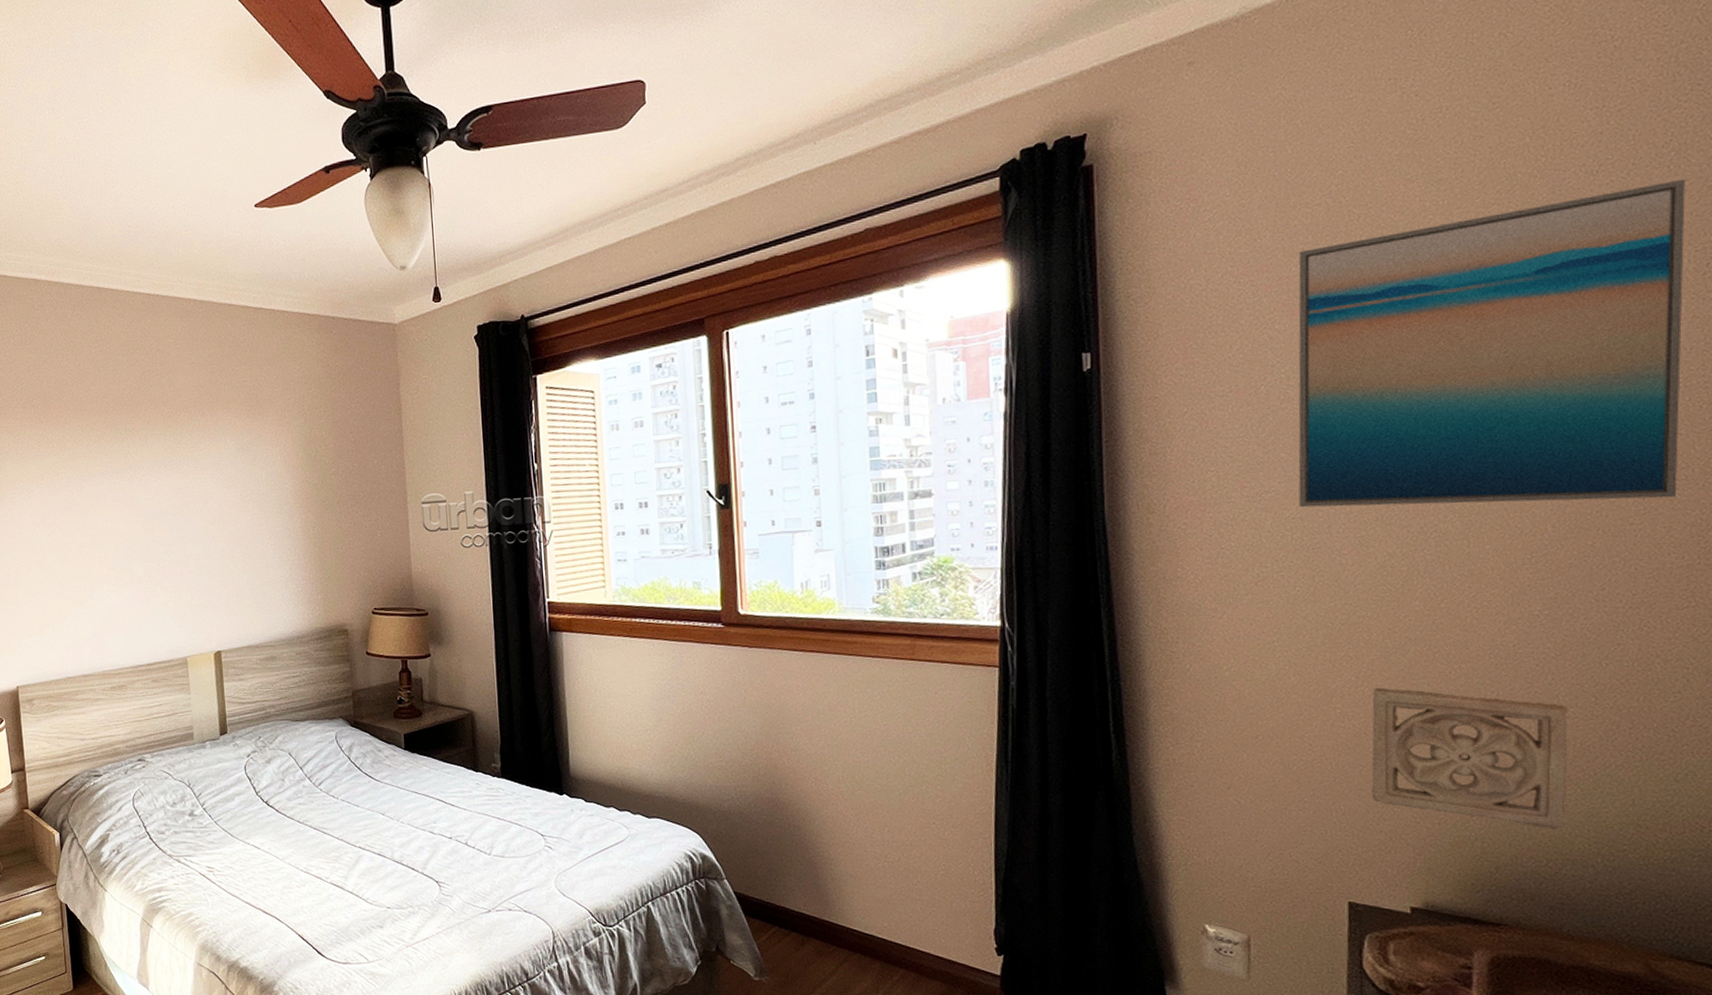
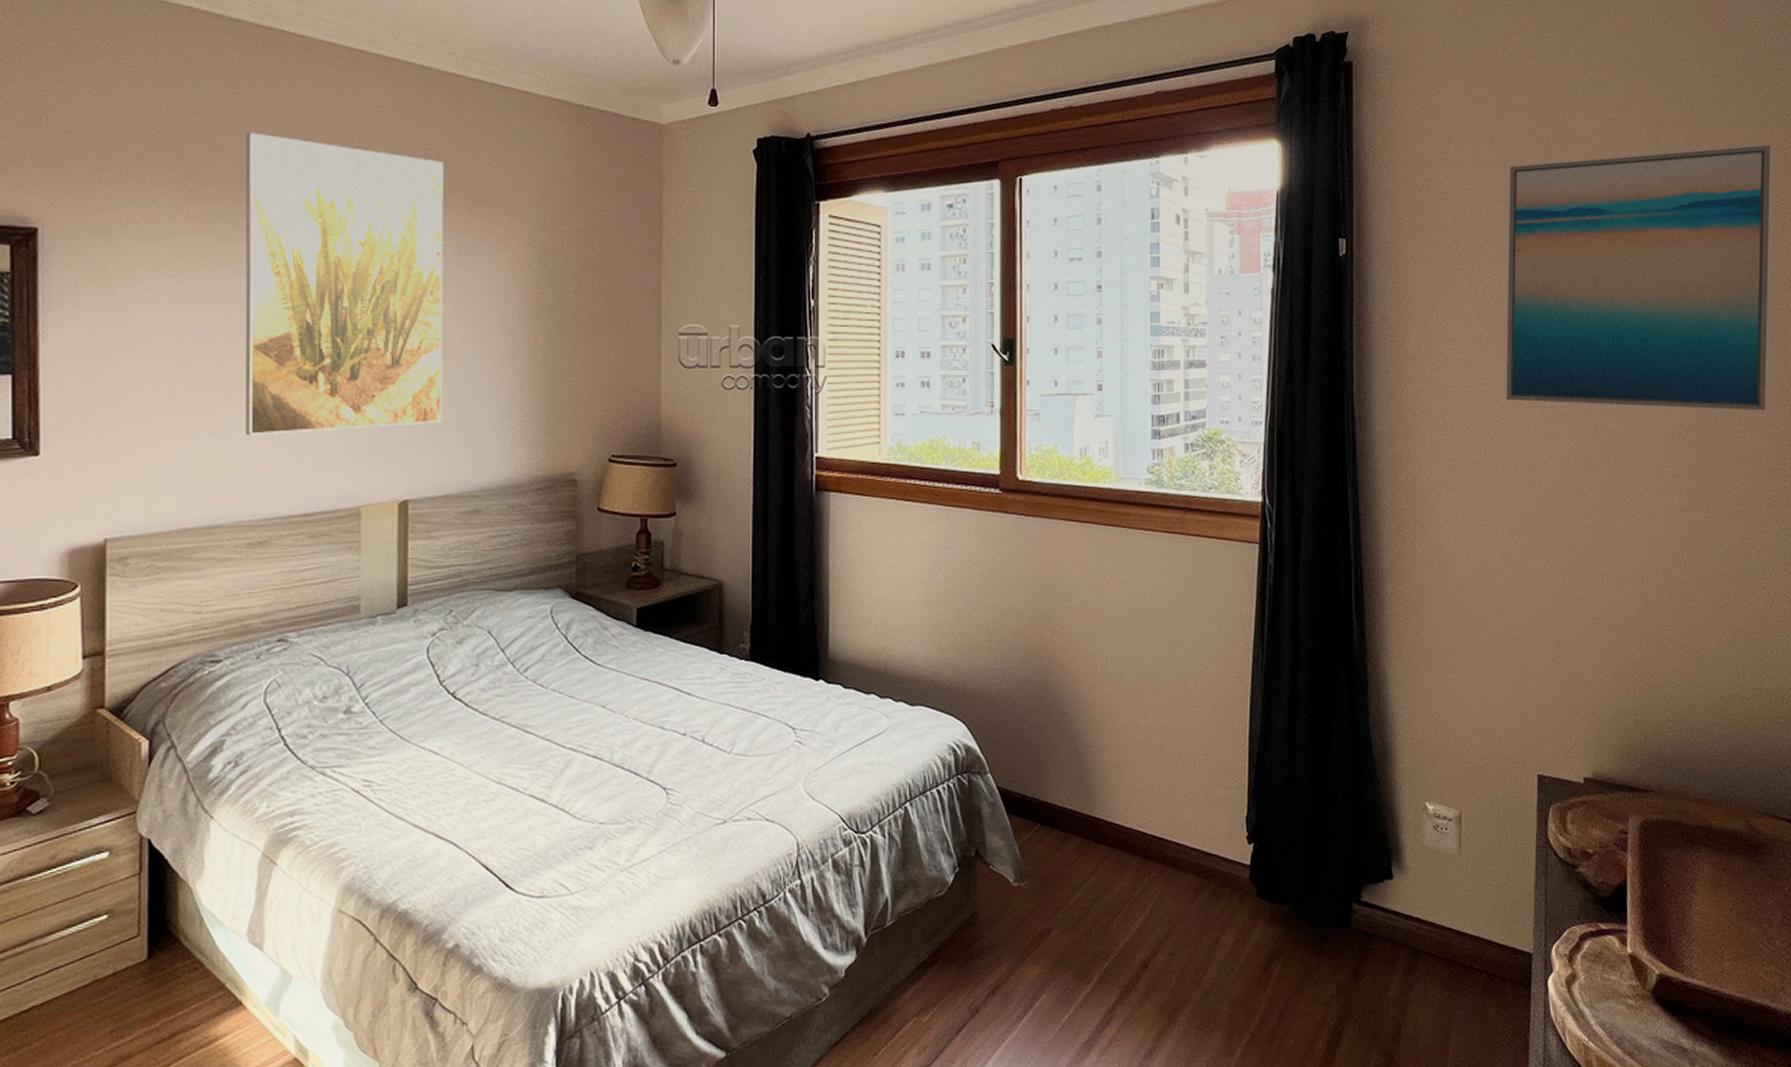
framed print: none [82,370,241,606] -> present [245,132,444,436]
wall ornament: present [1371,687,1569,830] -> none [1556,570,1696,702]

